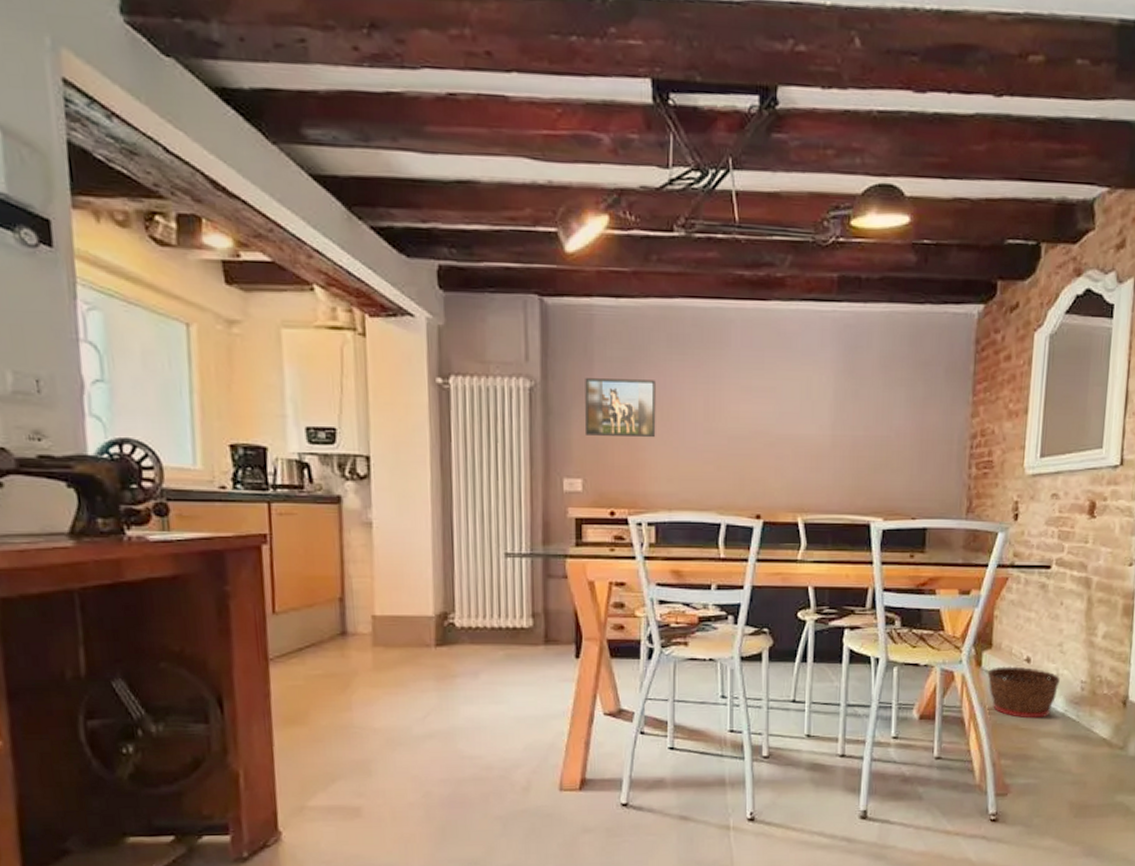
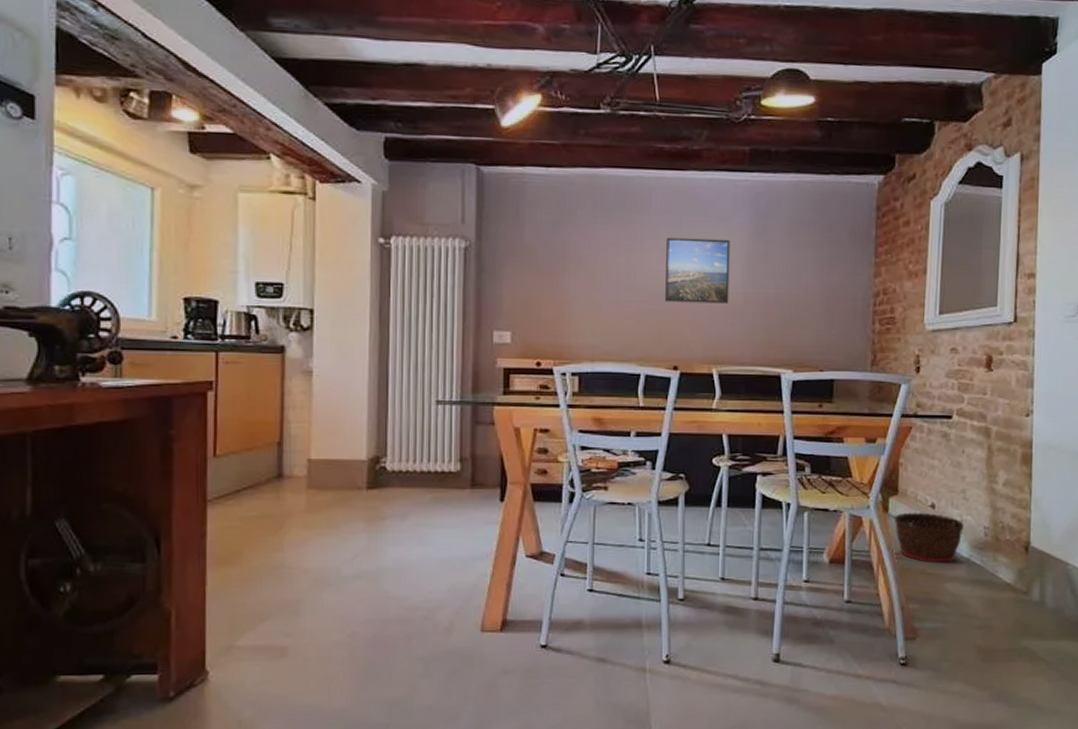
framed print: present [584,378,656,438] -> none [514,239,581,294]
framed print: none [747,375,817,447] -> present [665,237,730,304]

